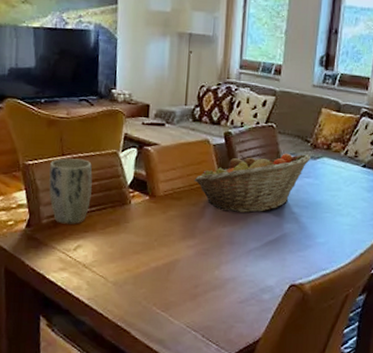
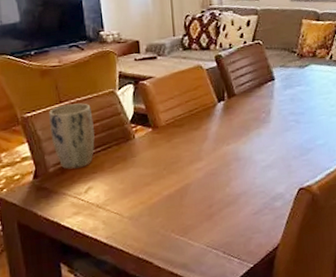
fruit basket: present [194,153,310,214] -> none [193,64,299,131]

